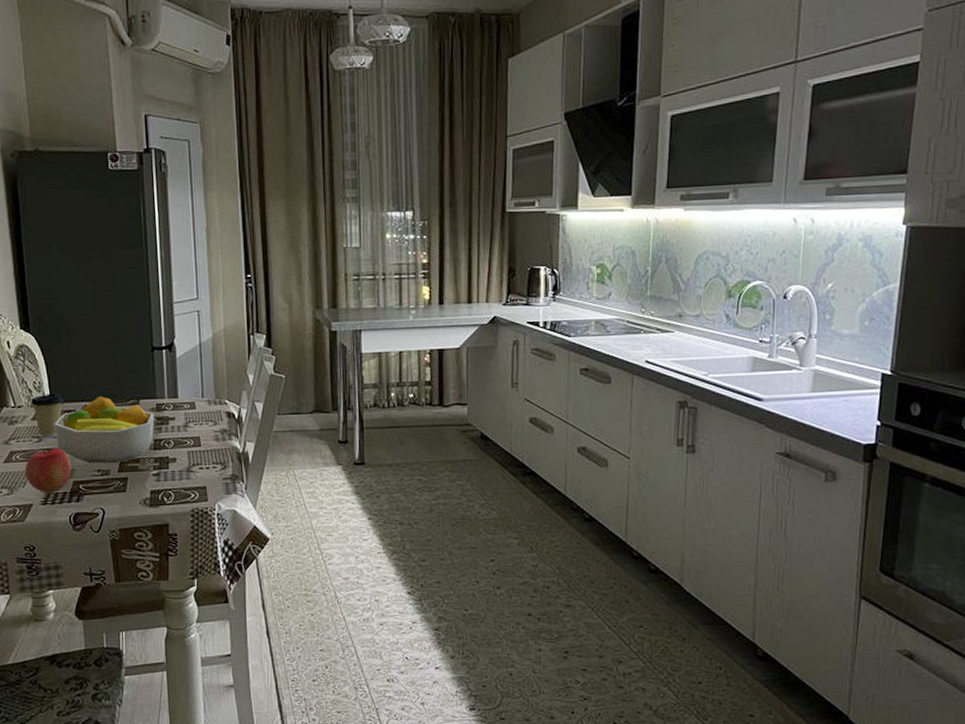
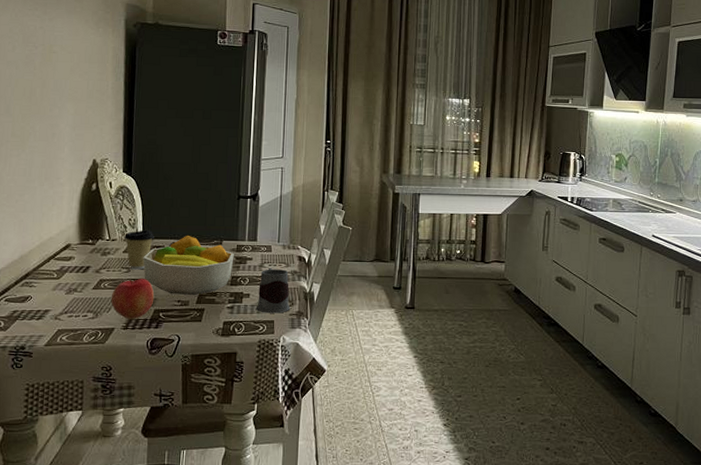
mug: none [184,427,224,479] -> present [255,268,291,313]

